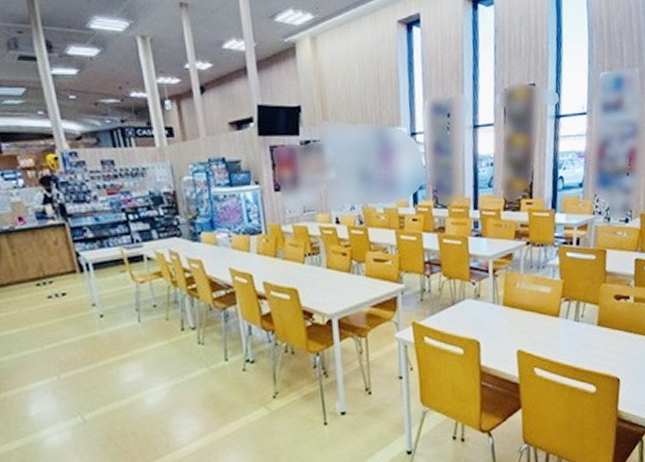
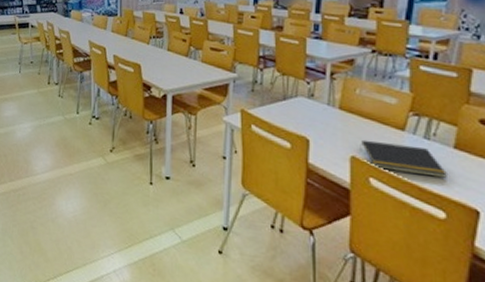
notepad: none [524,330,595,358] -> present [360,139,449,178]

